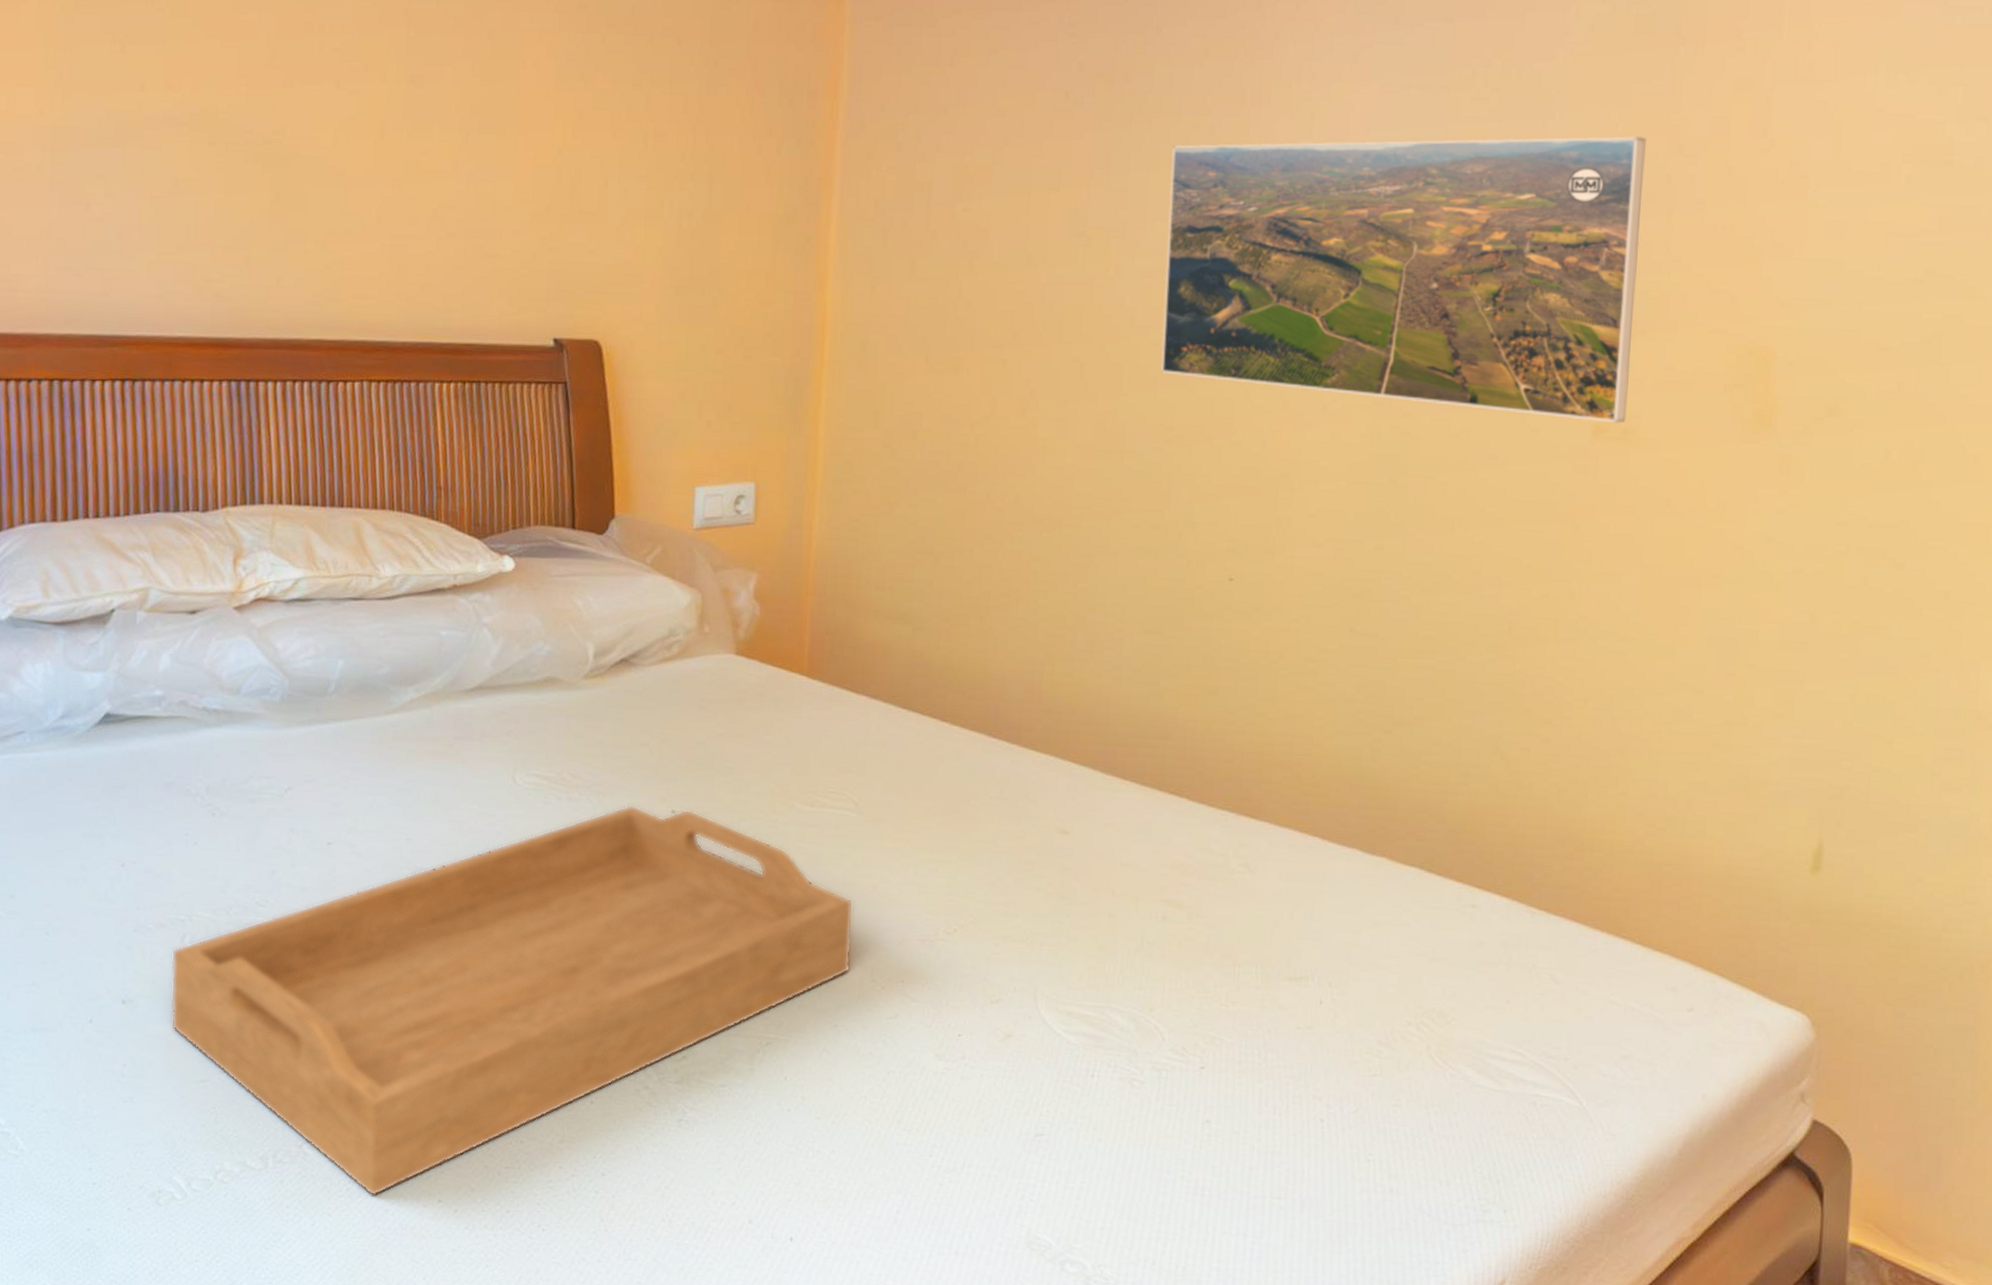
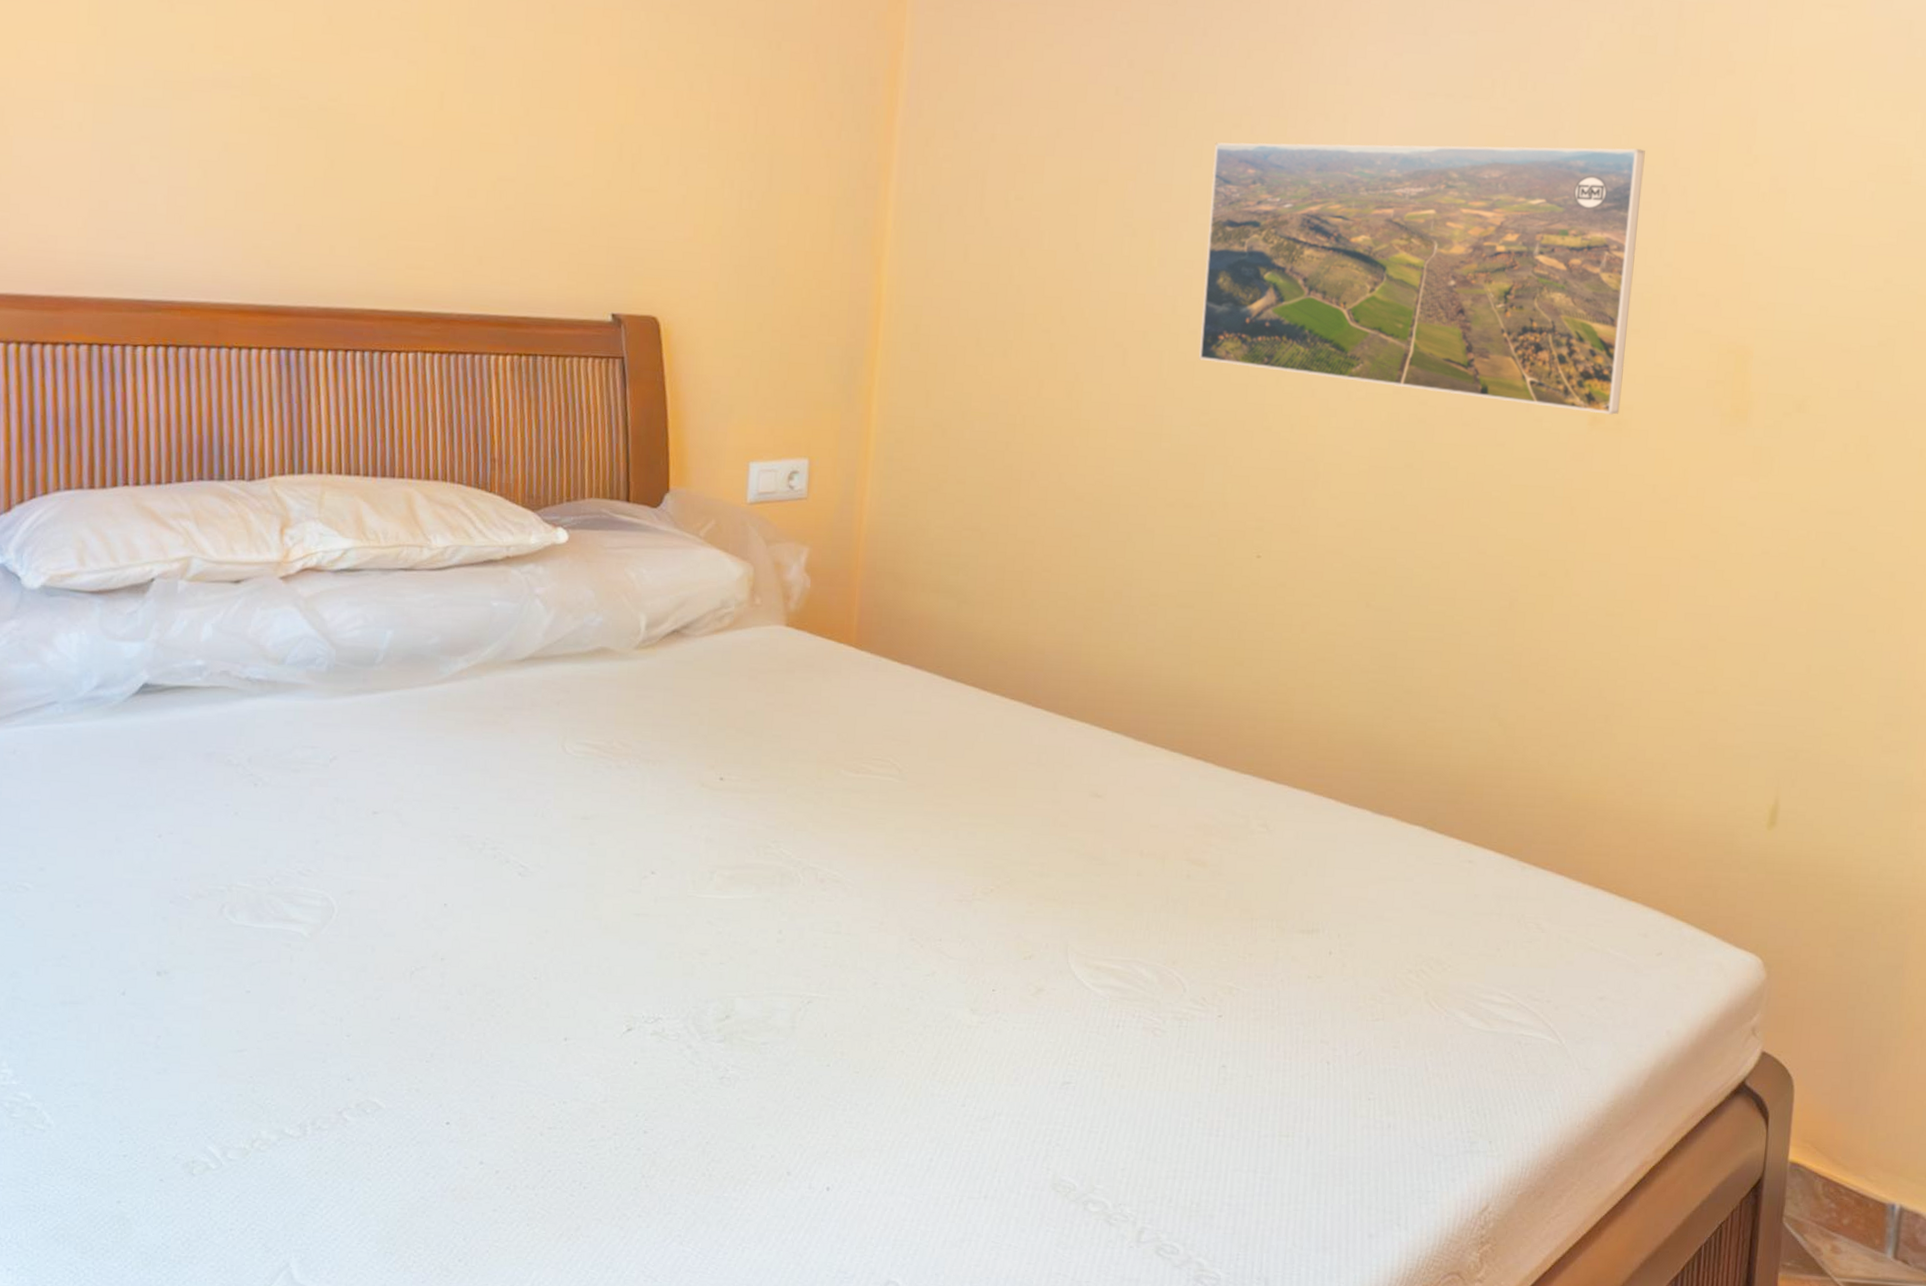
serving tray: present [170,805,854,1197] -> none [207,772,896,1160]

